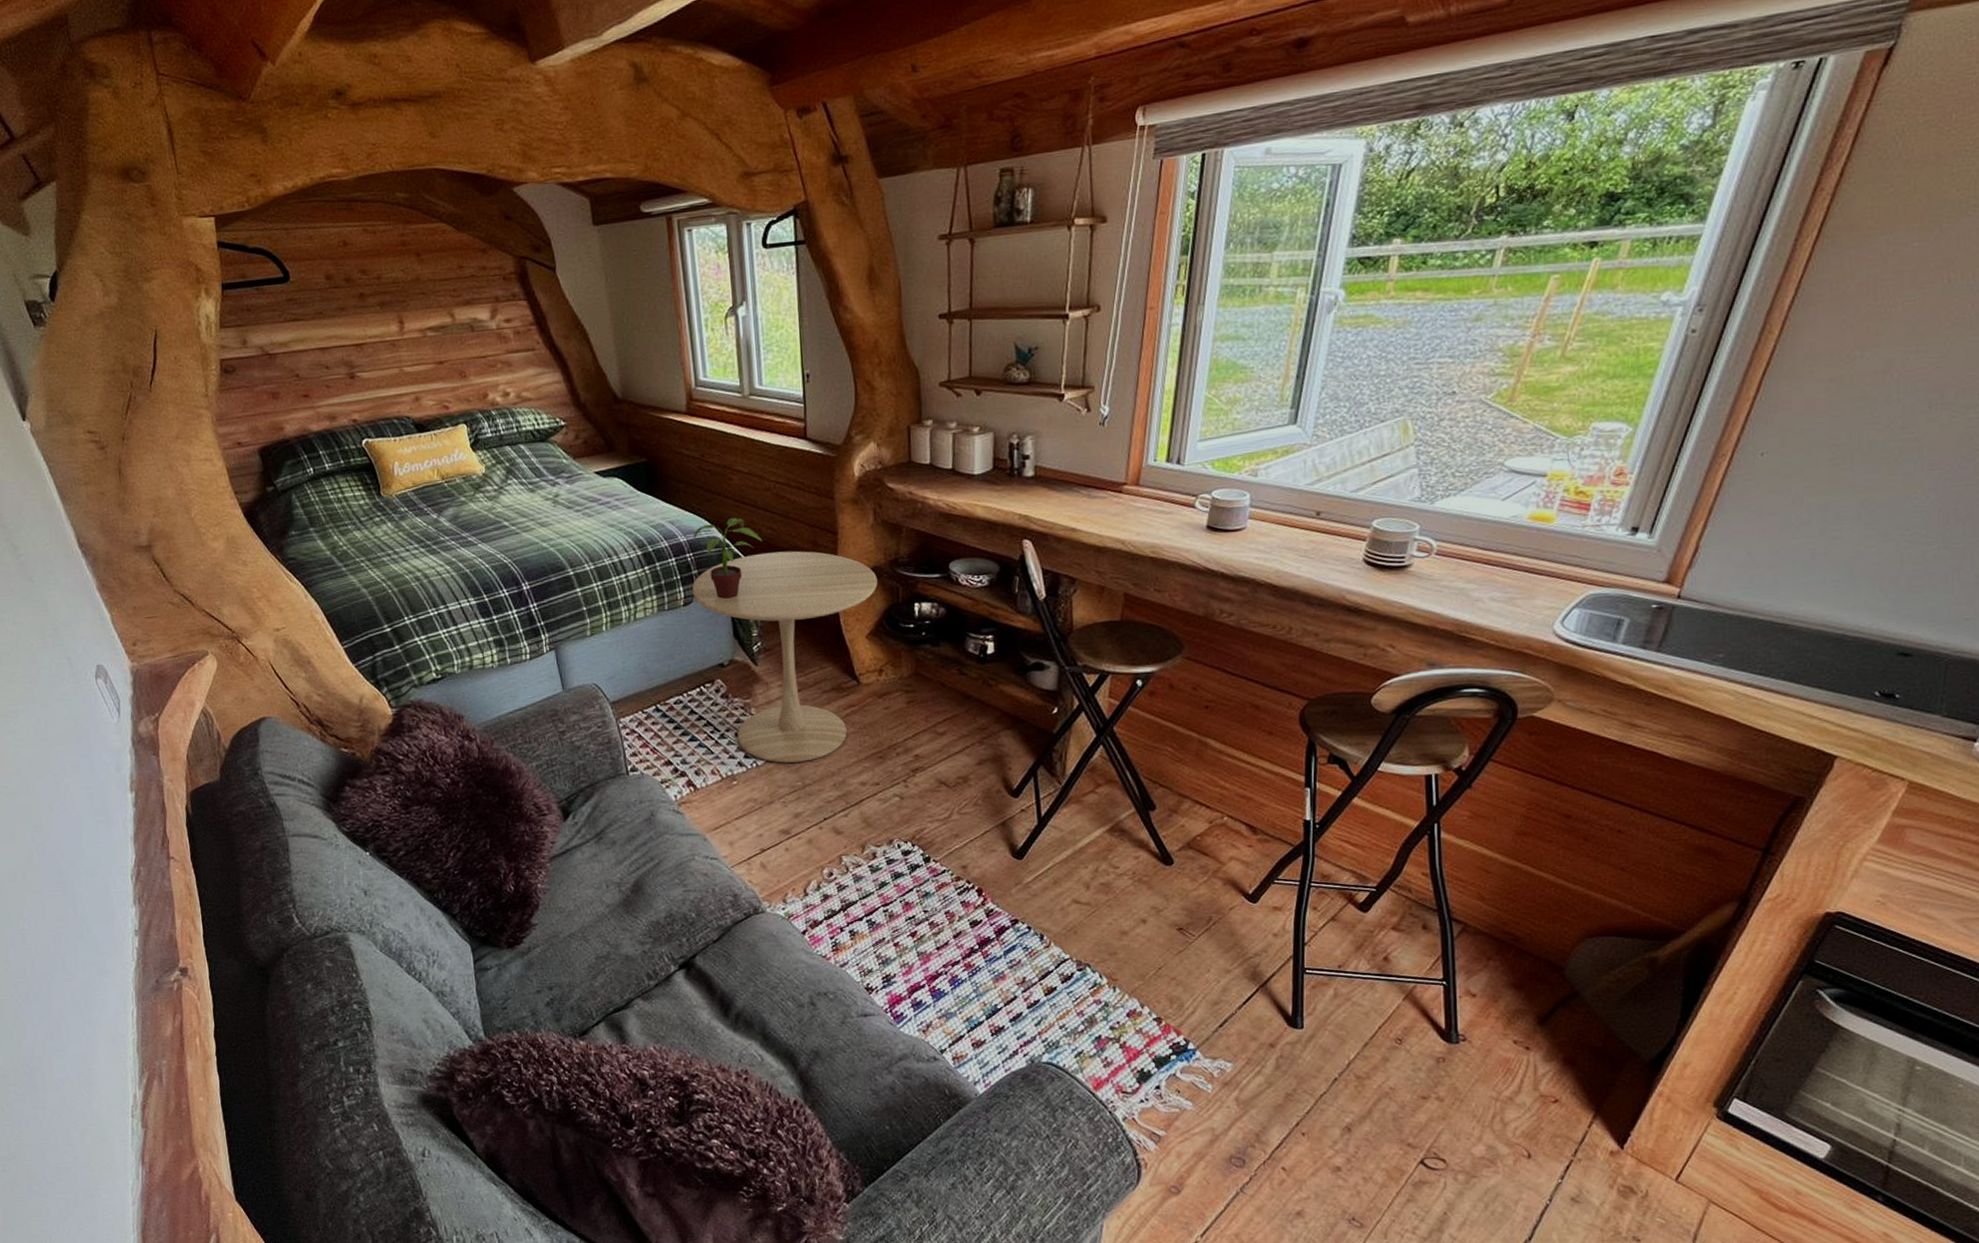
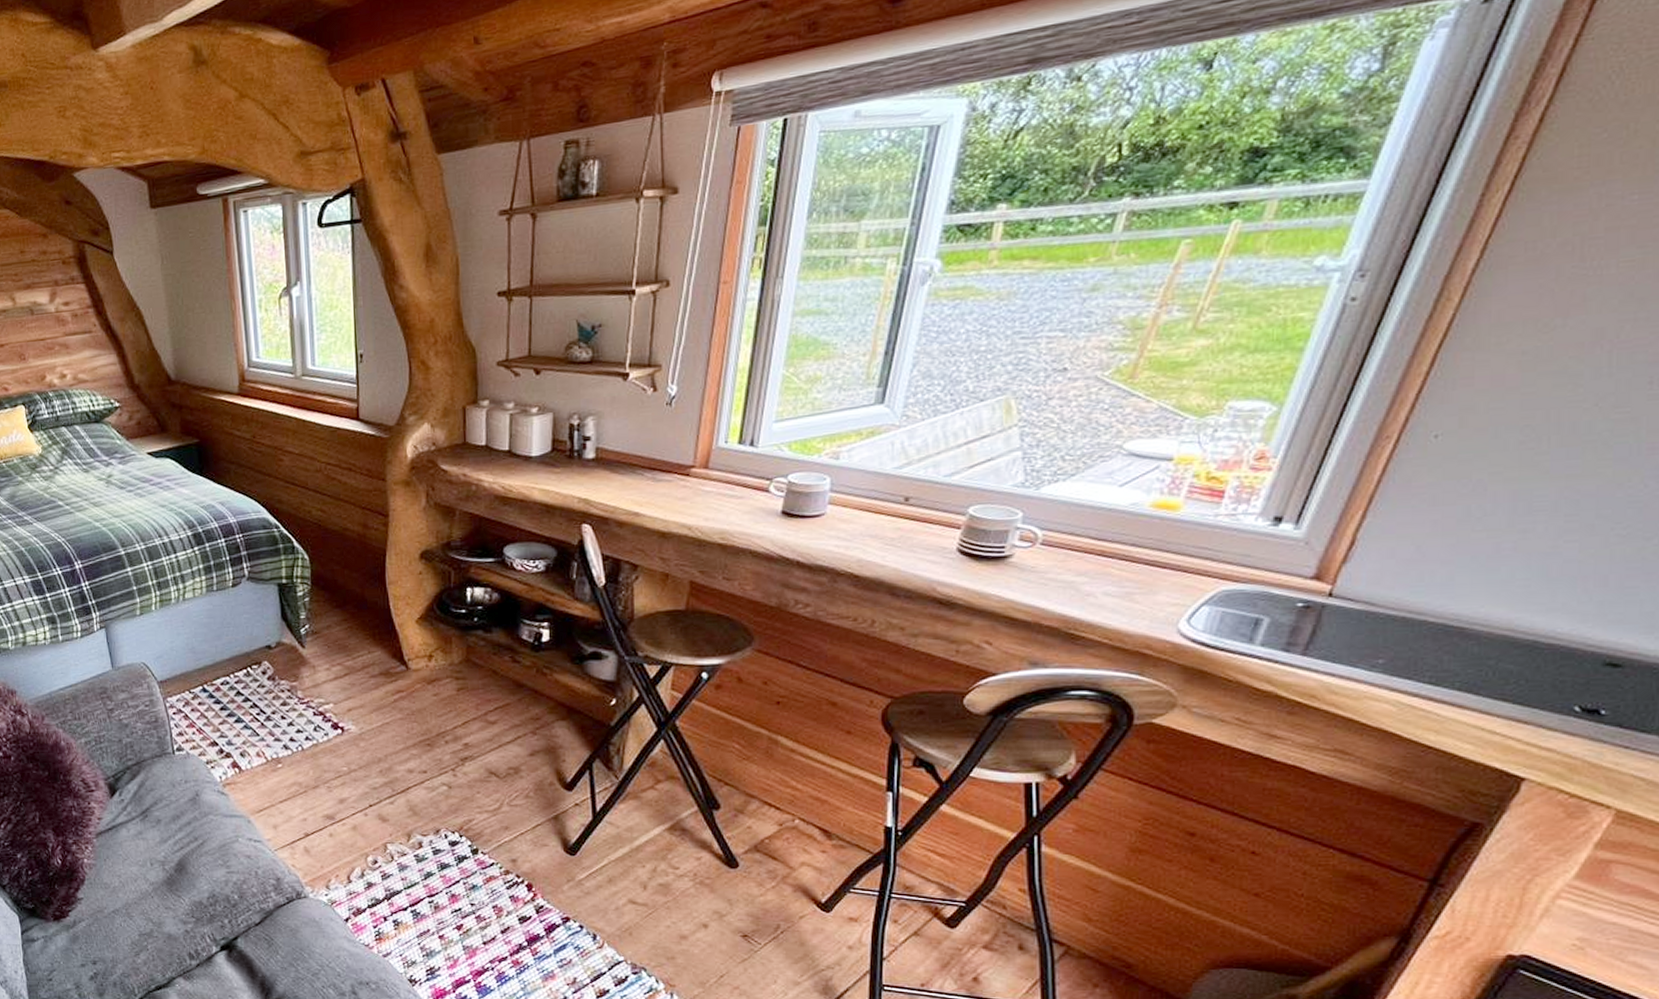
side table: present [692,550,878,763] -> none [241,533,429,747]
potted plant: present [693,518,762,599] -> none [243,499,312,581]

